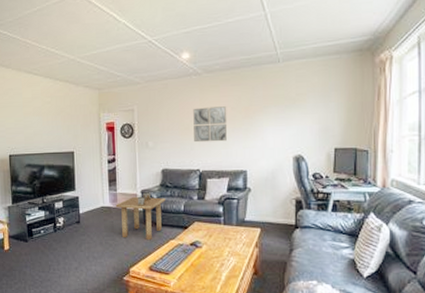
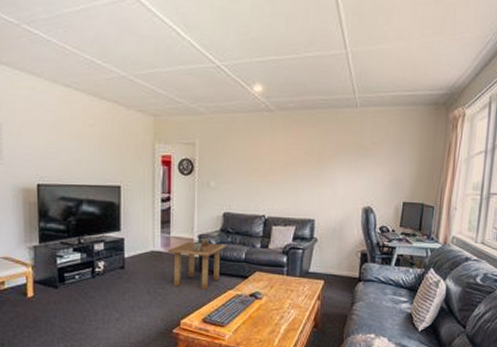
wall art: present [193,106,227,143] -> none [261,147,299,187]

